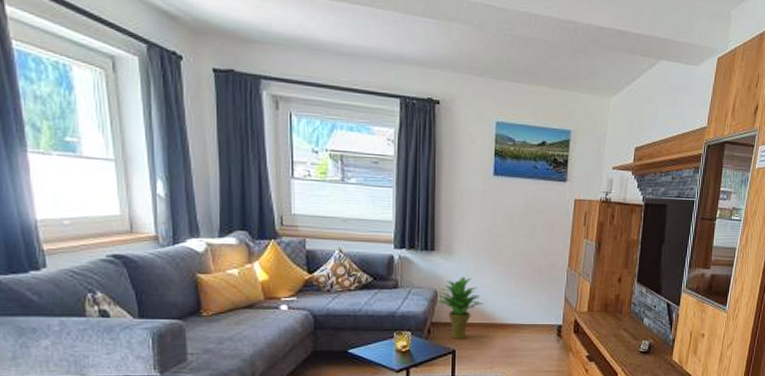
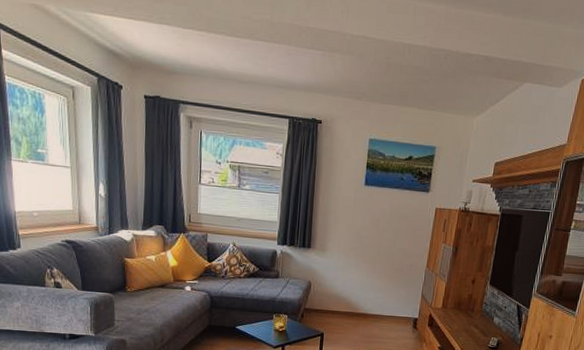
potted plant: present [436,277,483,340] -> none [310,272,350,325]

